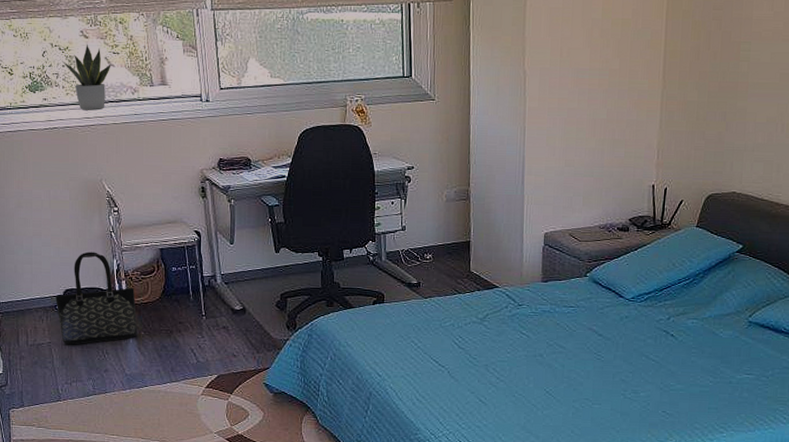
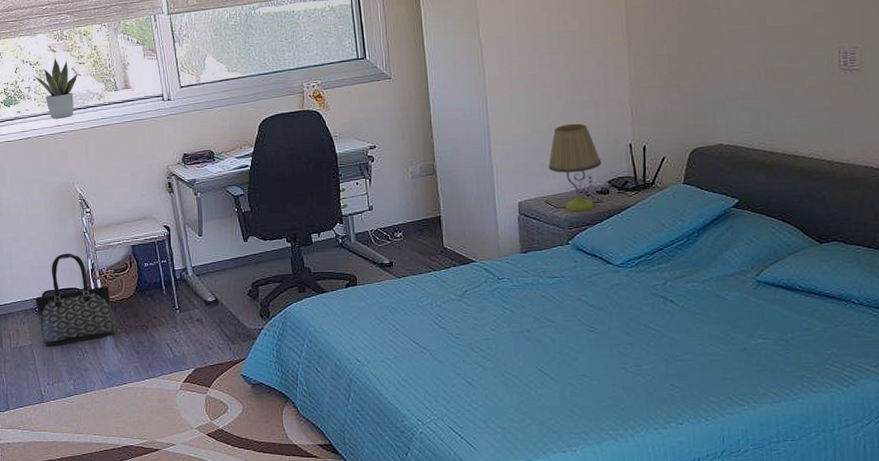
table lamp: none [576,160,626,247] -> present [549,123,602,213]

